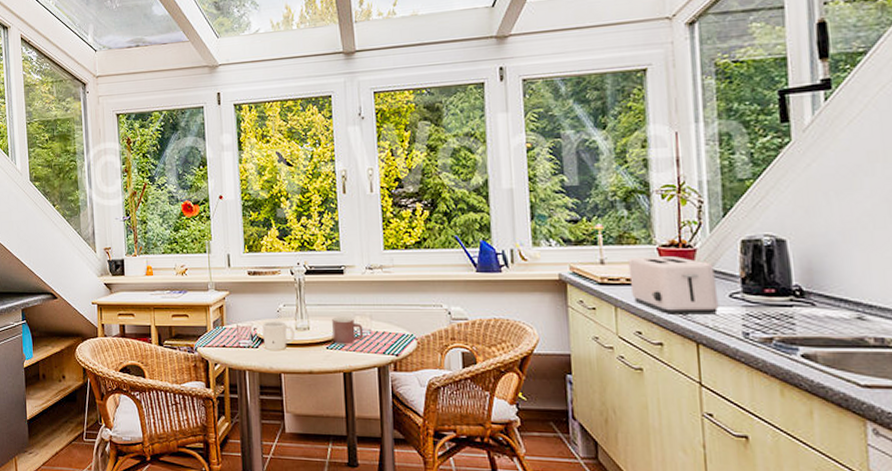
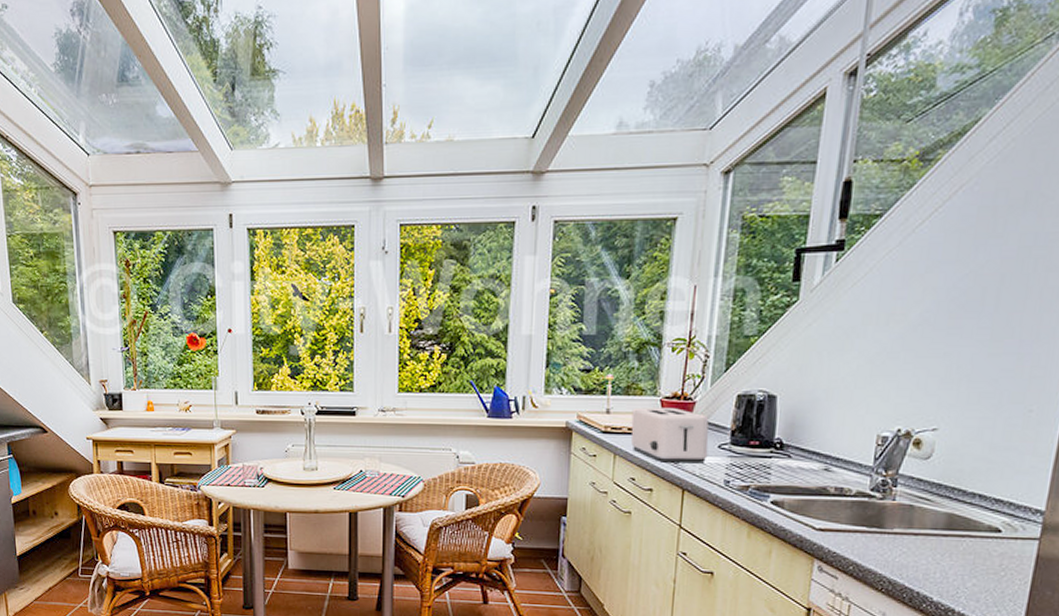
mug: present [262,320,295,351] -> none [269,460,302,491]
mug: present [332,317,364,346] -> none [341,458,372,487]

